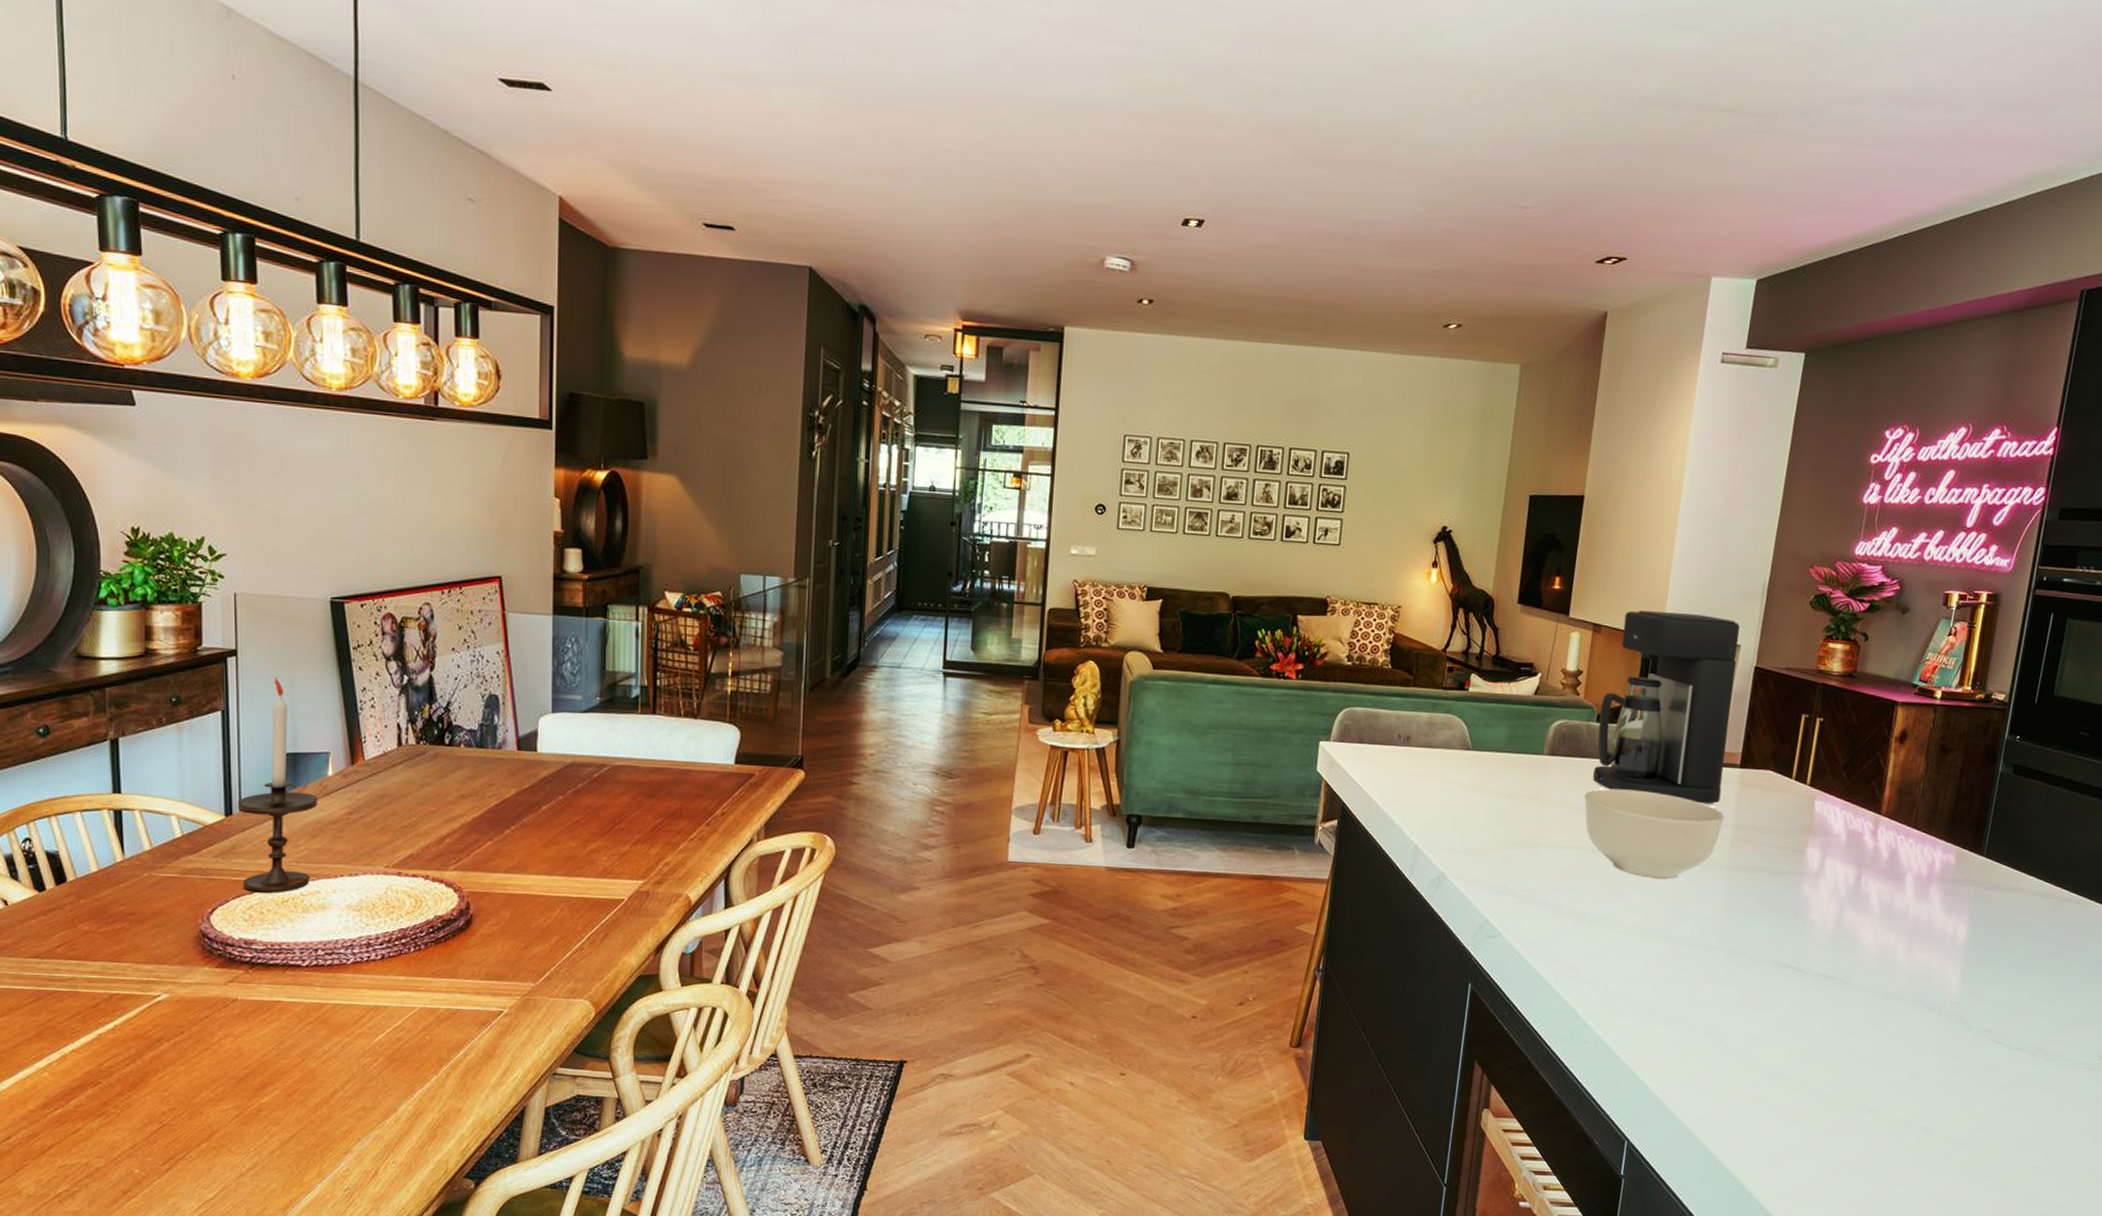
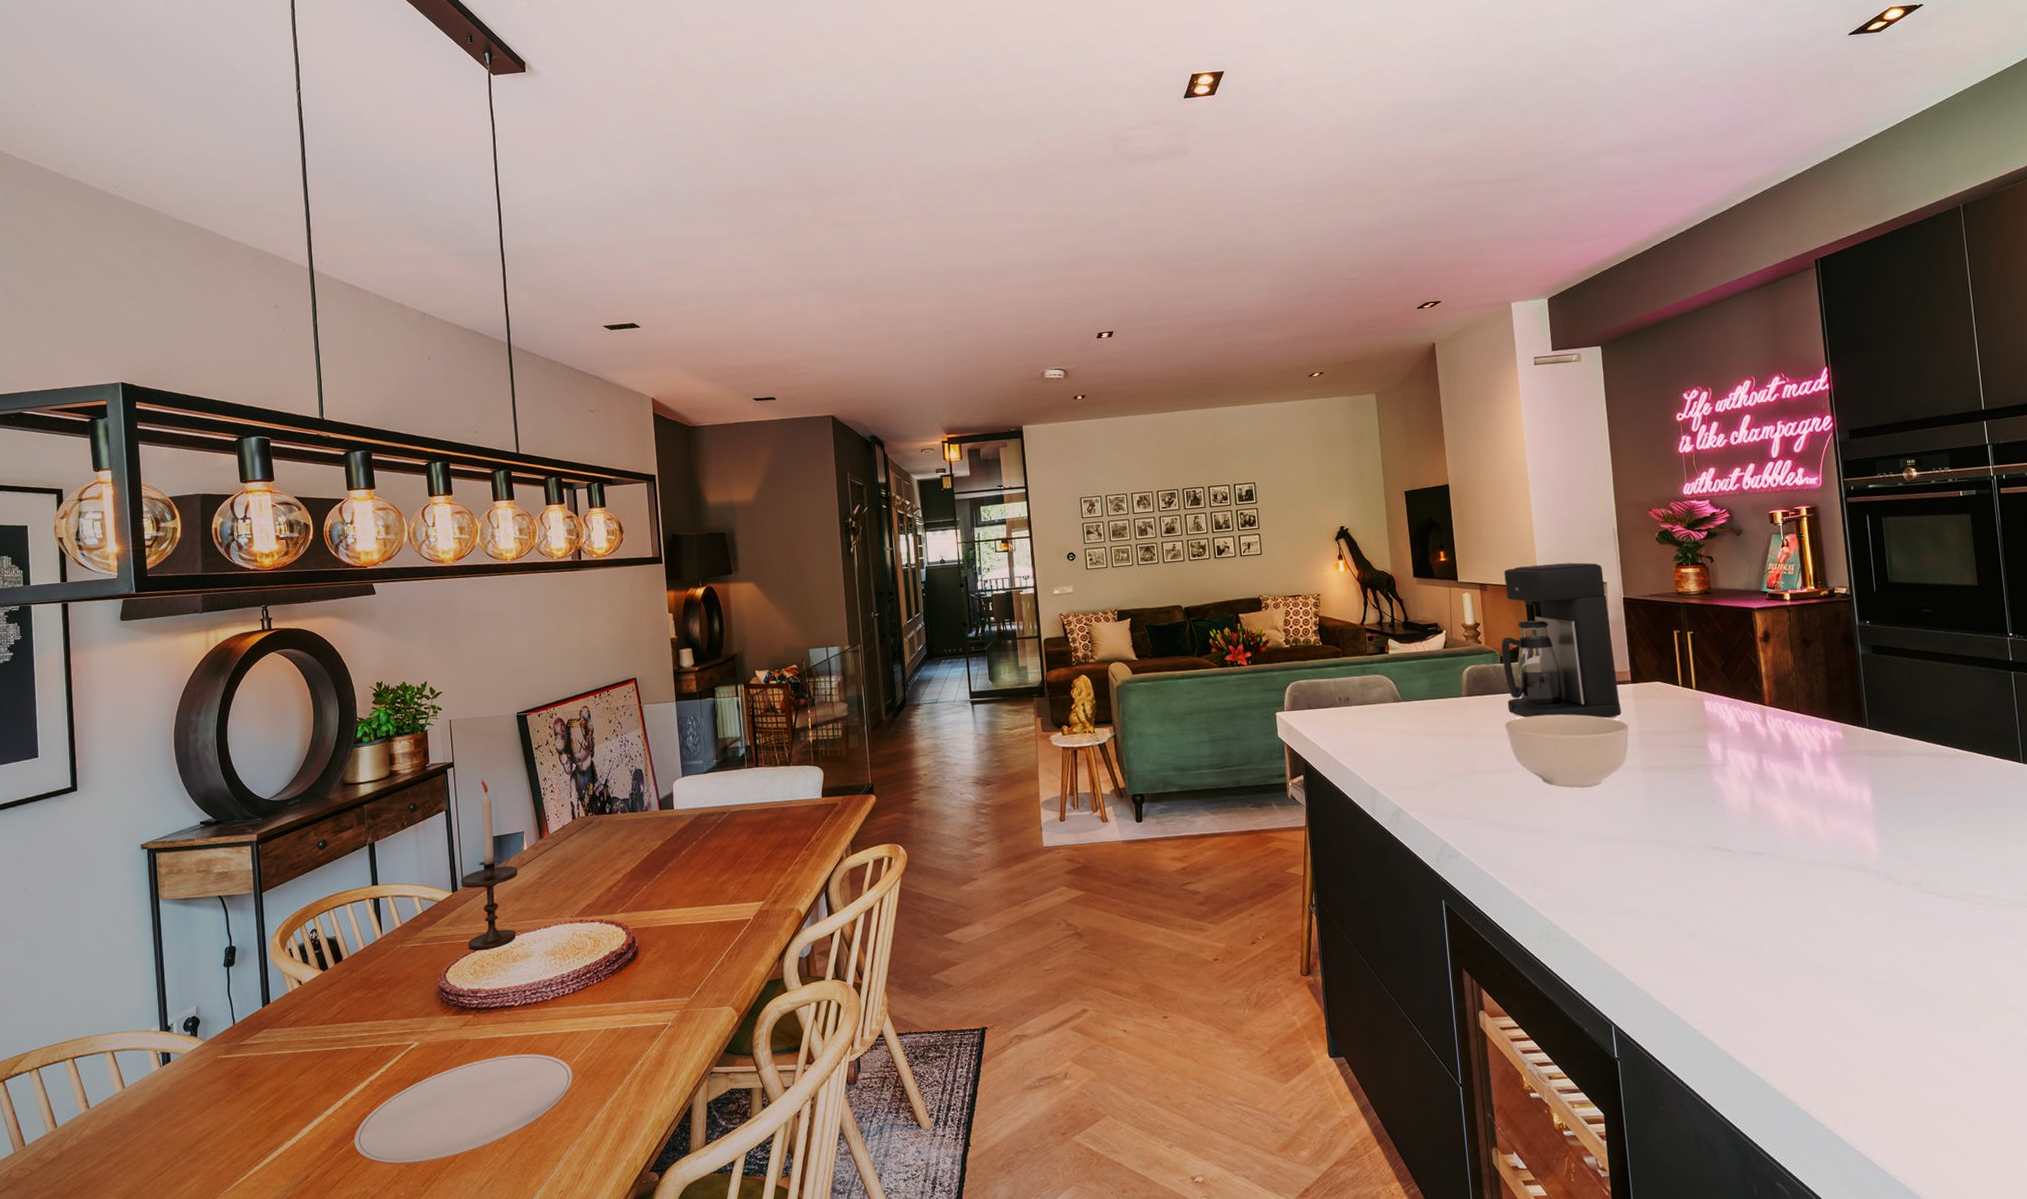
plate: none [73,1023,374,1138] -> present [353,1053,573,1165]

